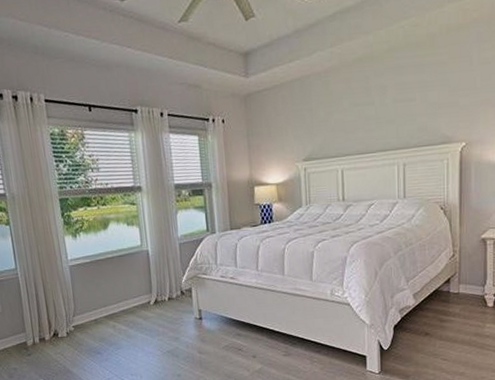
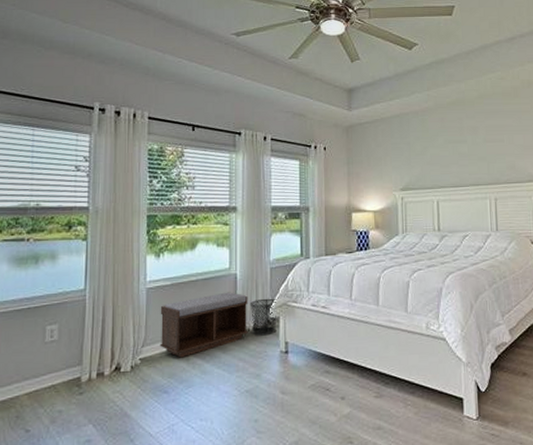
bench: none [83,267,164,325] -> present [160,292,248,358]
waste bin: none [163,271,190,305] -> present [249,298,278,336]

